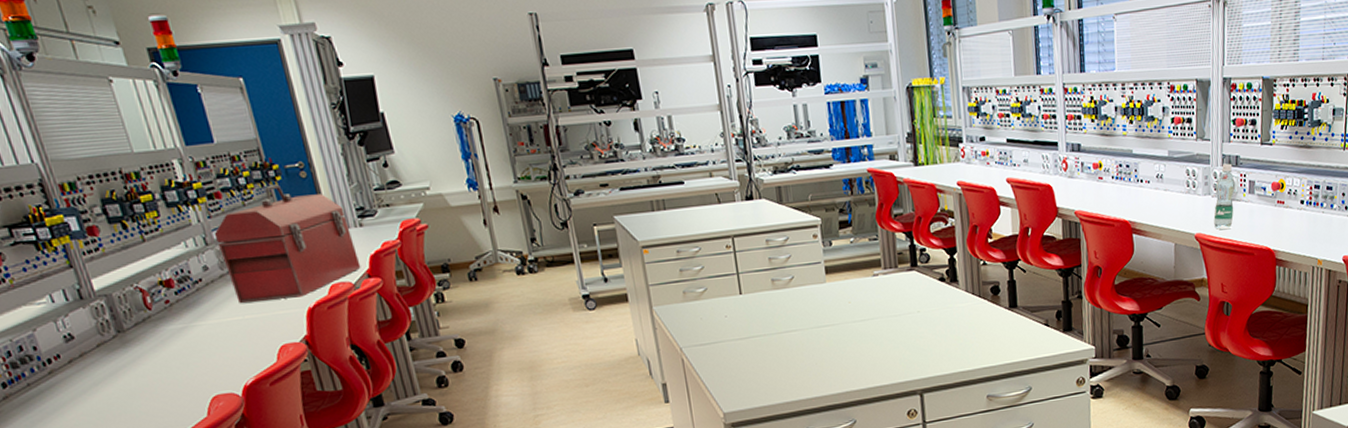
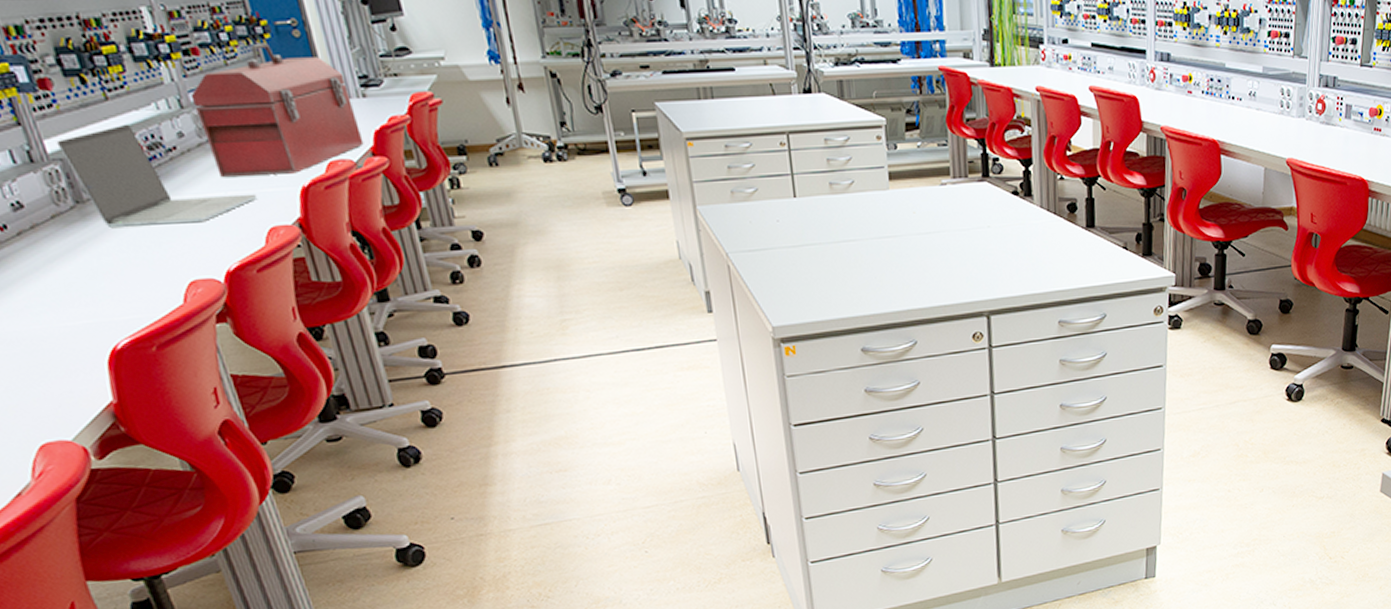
laptop: none [102,261,270,352] -> present [56,124,257,227]
bottle: present [1213,163,1236,230] -> none [1307,84,1332,156]

